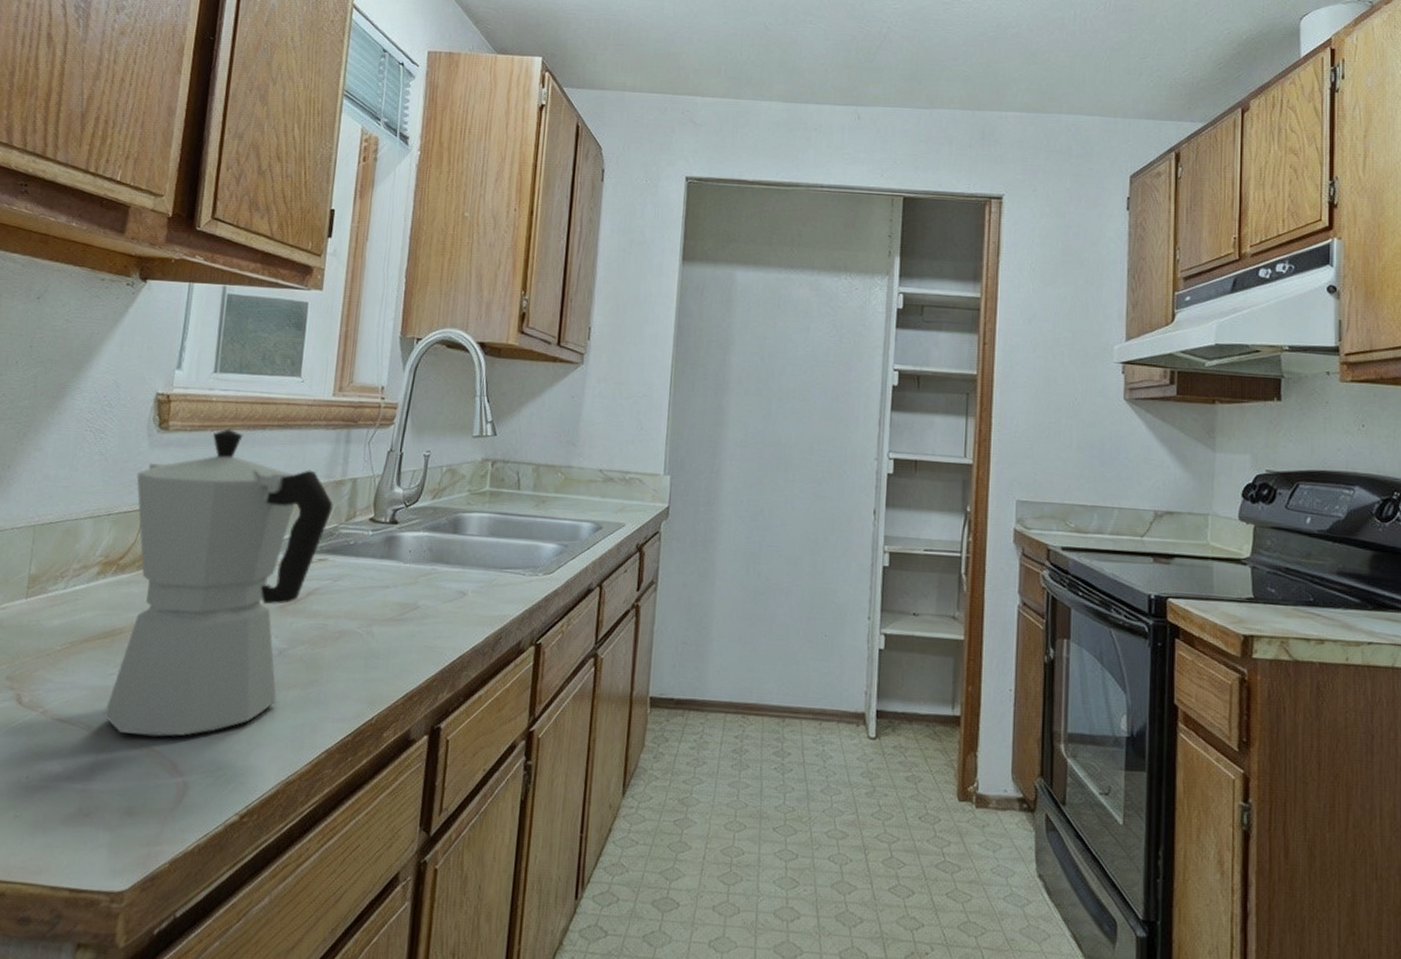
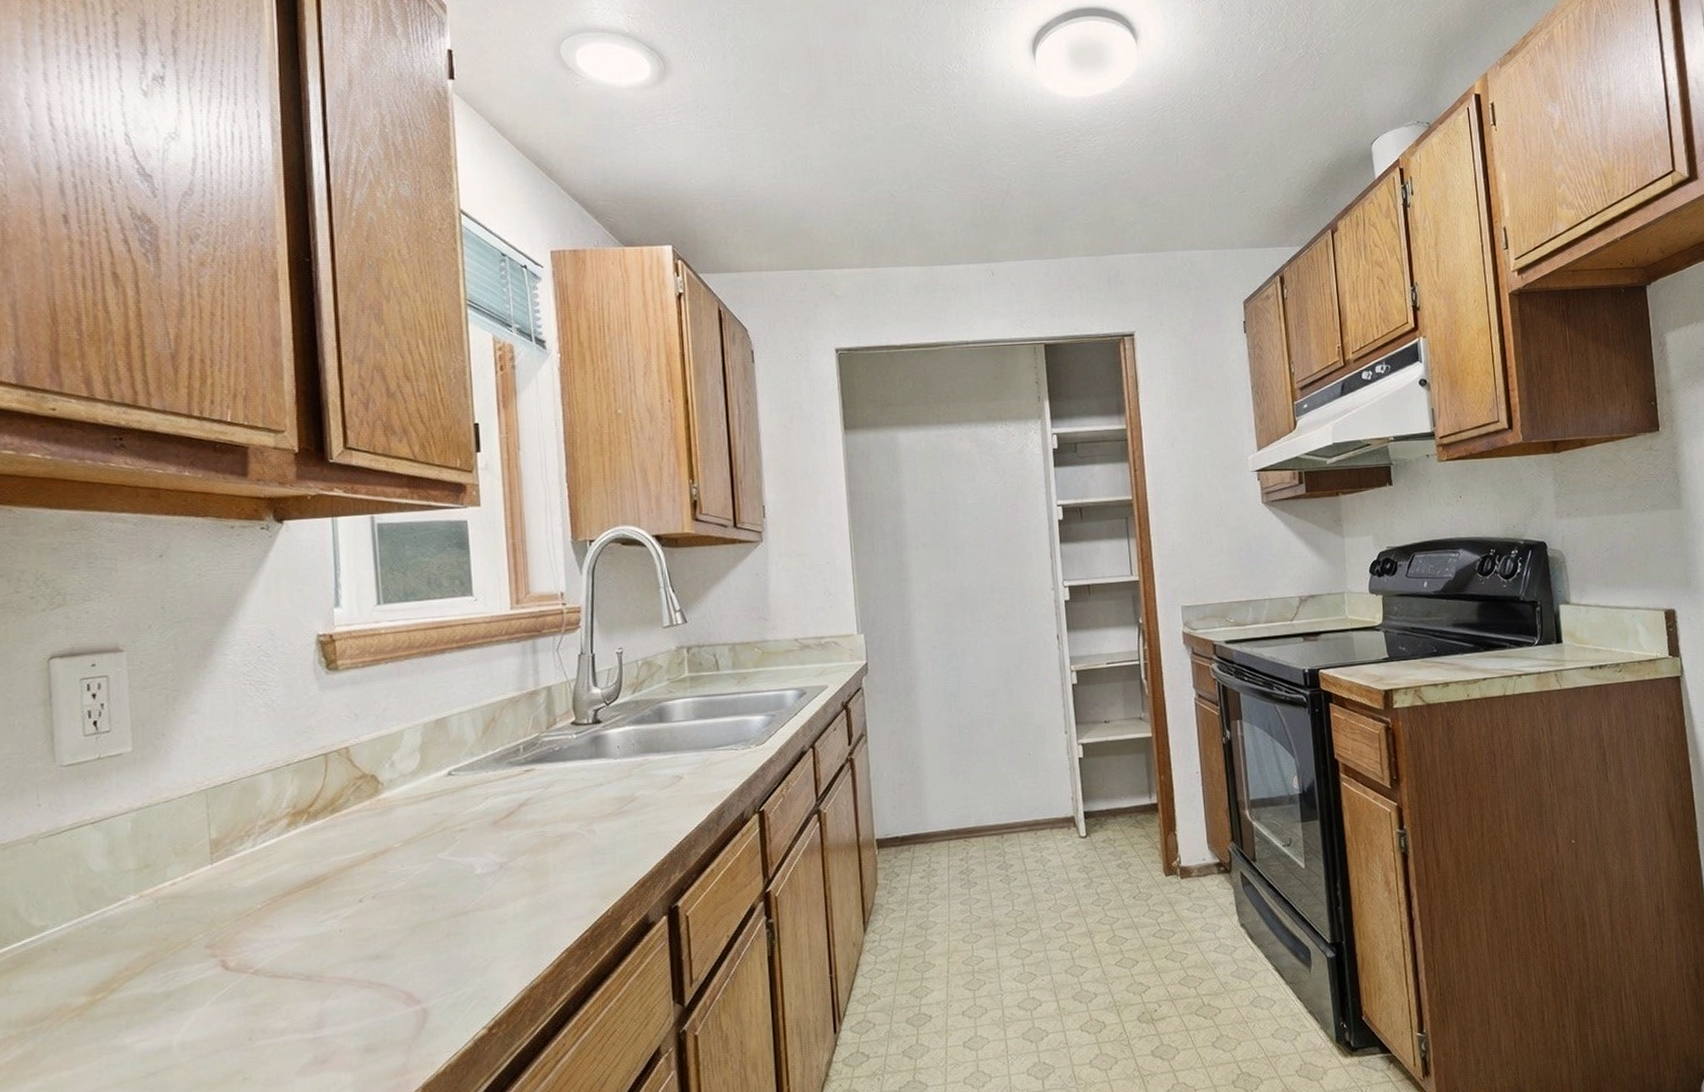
moka pot: present [103,428,333,737] -> none [312,658,531,976]

